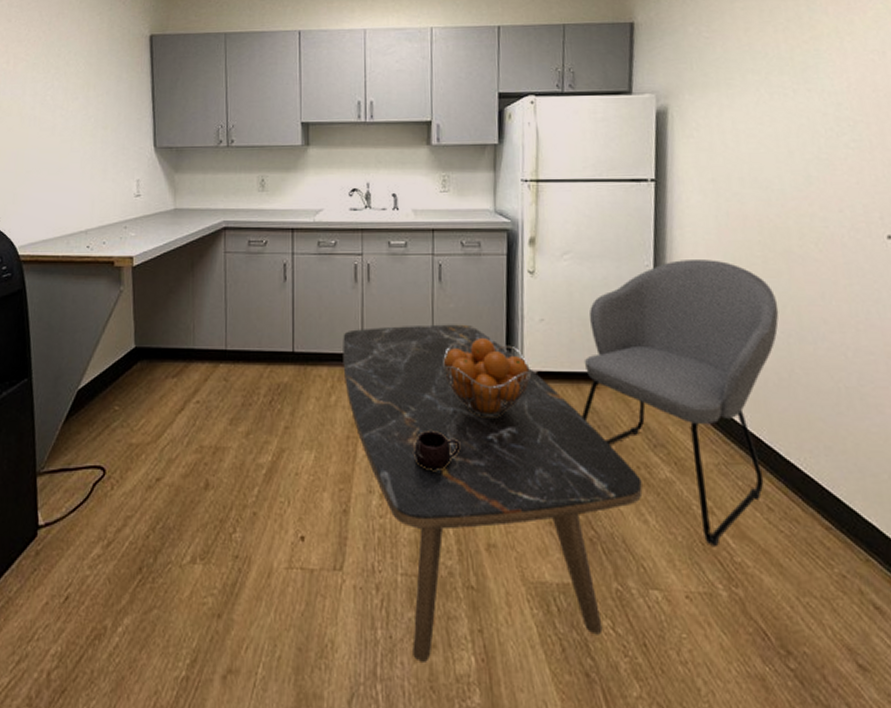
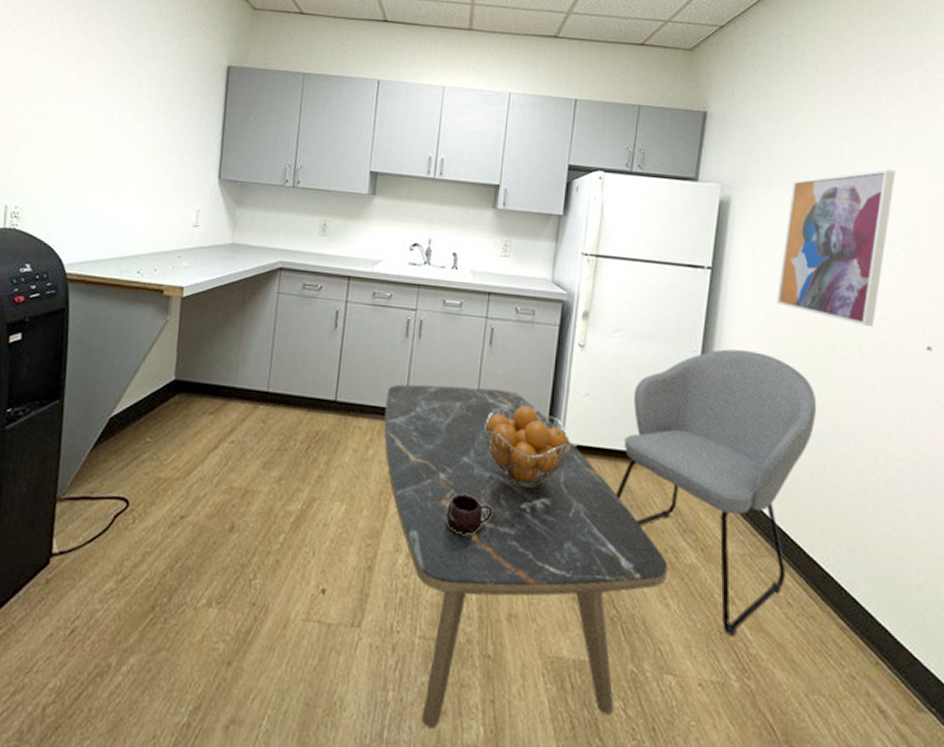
wall art: none [724,59,837,221] -> present [776,169,896,326]

